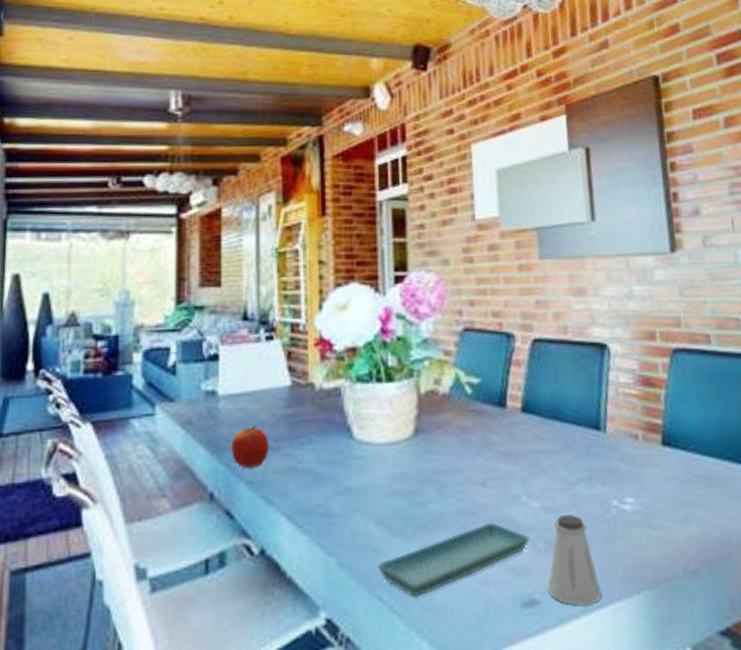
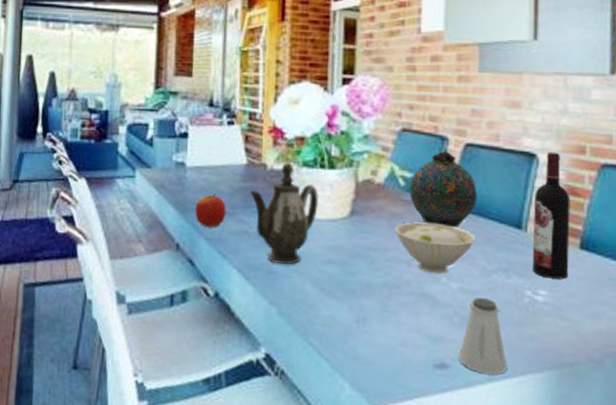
teapot: none [295,379,377,504] -> present [249,162,318,265]
saucer: present [377,522,530,597] -> none [310,295,446,347]
bowl: none [465,433,554,494] -> present [394,222,476,275]
snuff bottle: none [477,348,552,437] -> present [409,150,478,228]
wine bottle: none [610,340,654,483] -> present [533,152,570,279]

